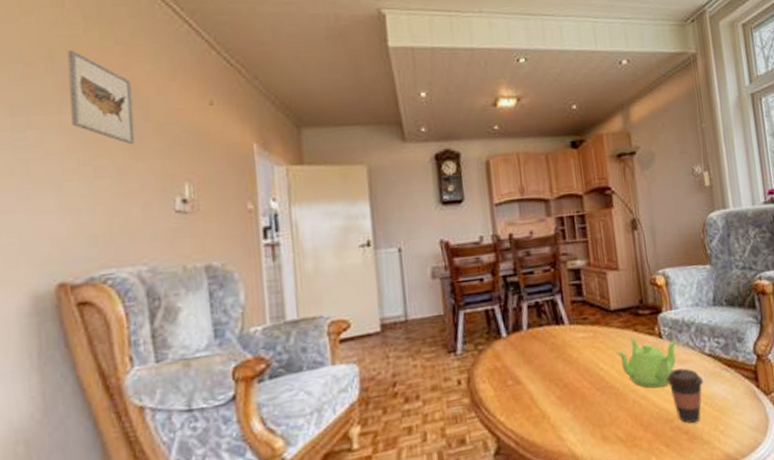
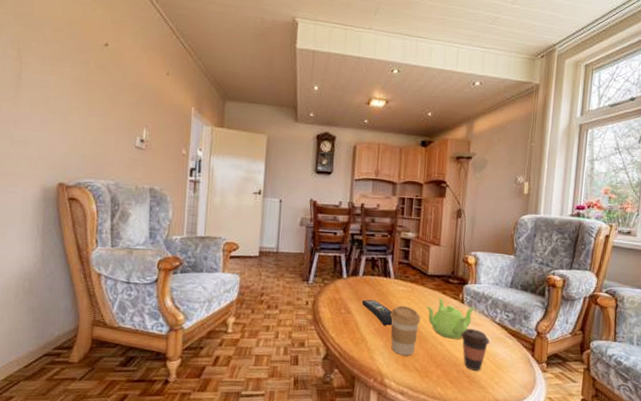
wall art: present [67,50,135,145] -> none [78,23,118,96]
remote control: none [532,357,577,390] -> present [361,299,392,326]
coffee cup: none [573,357,614,425] -> present [390,305,421,356]

